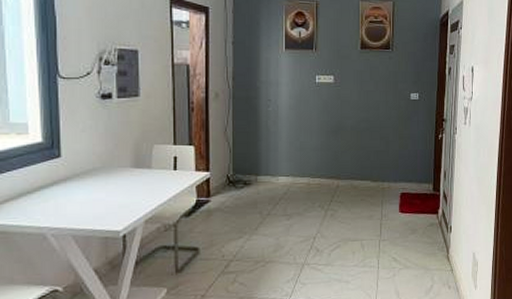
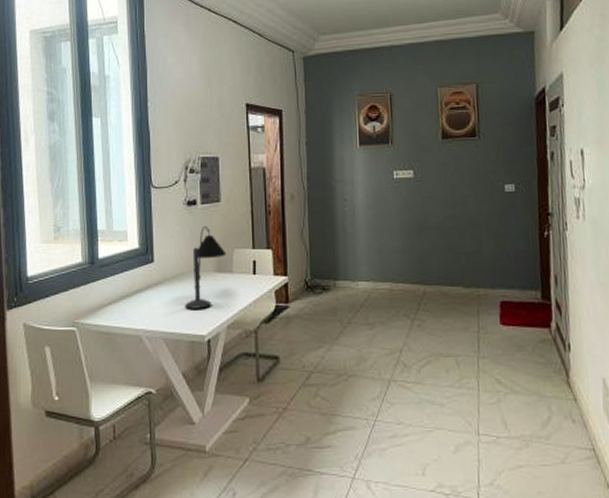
desk lamp: none [97,121,145,205] -> present [185,226,226,309]

